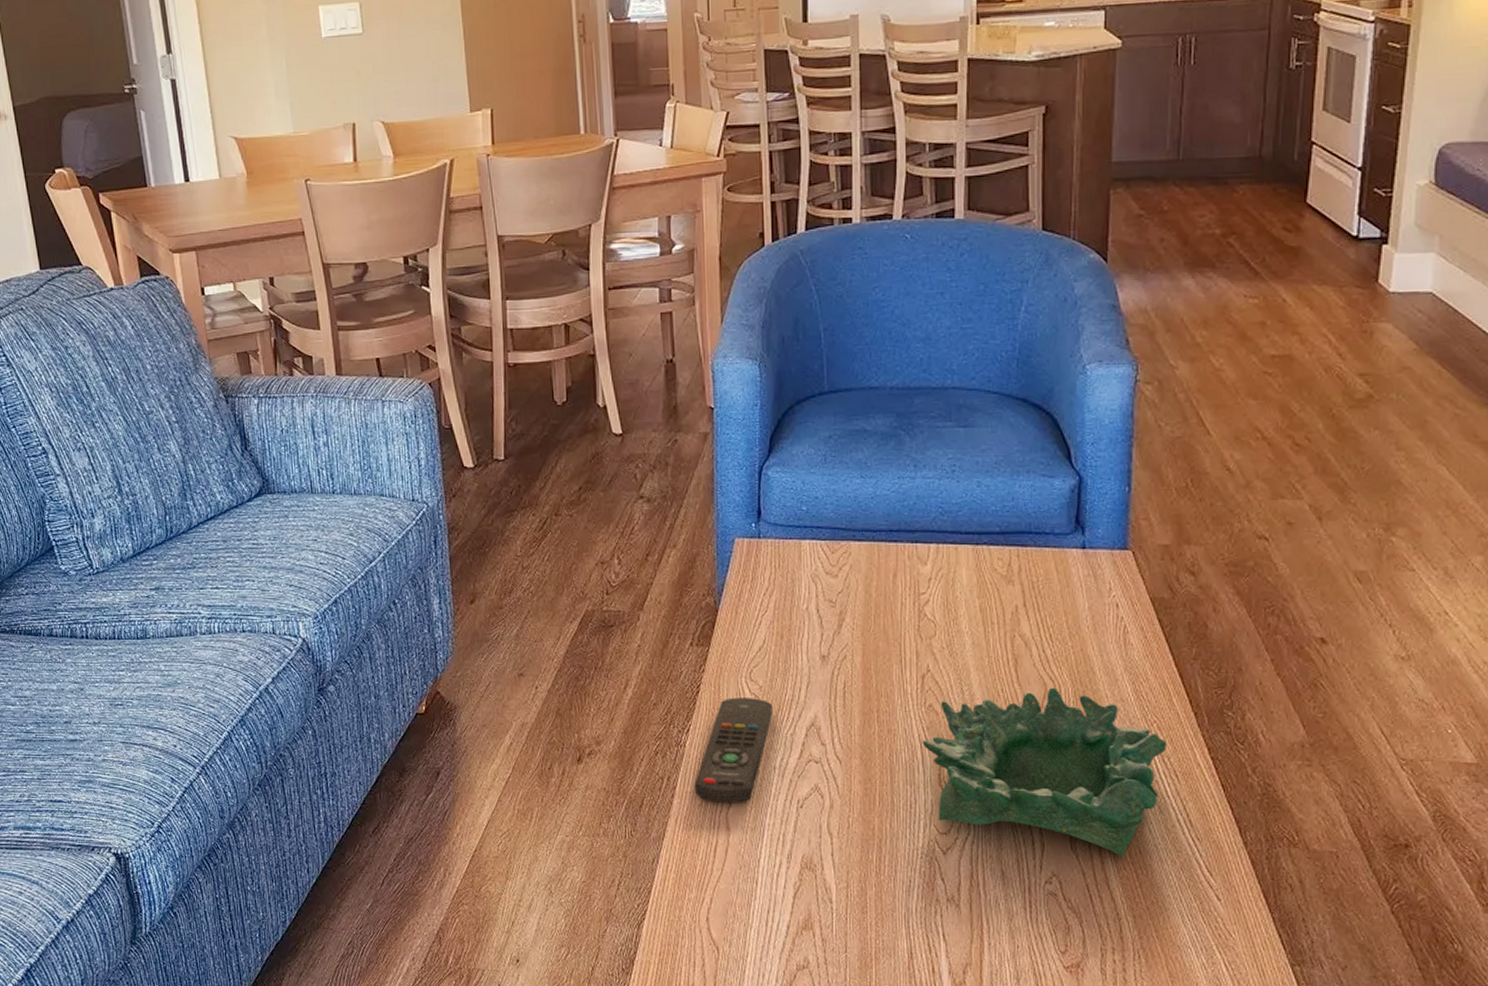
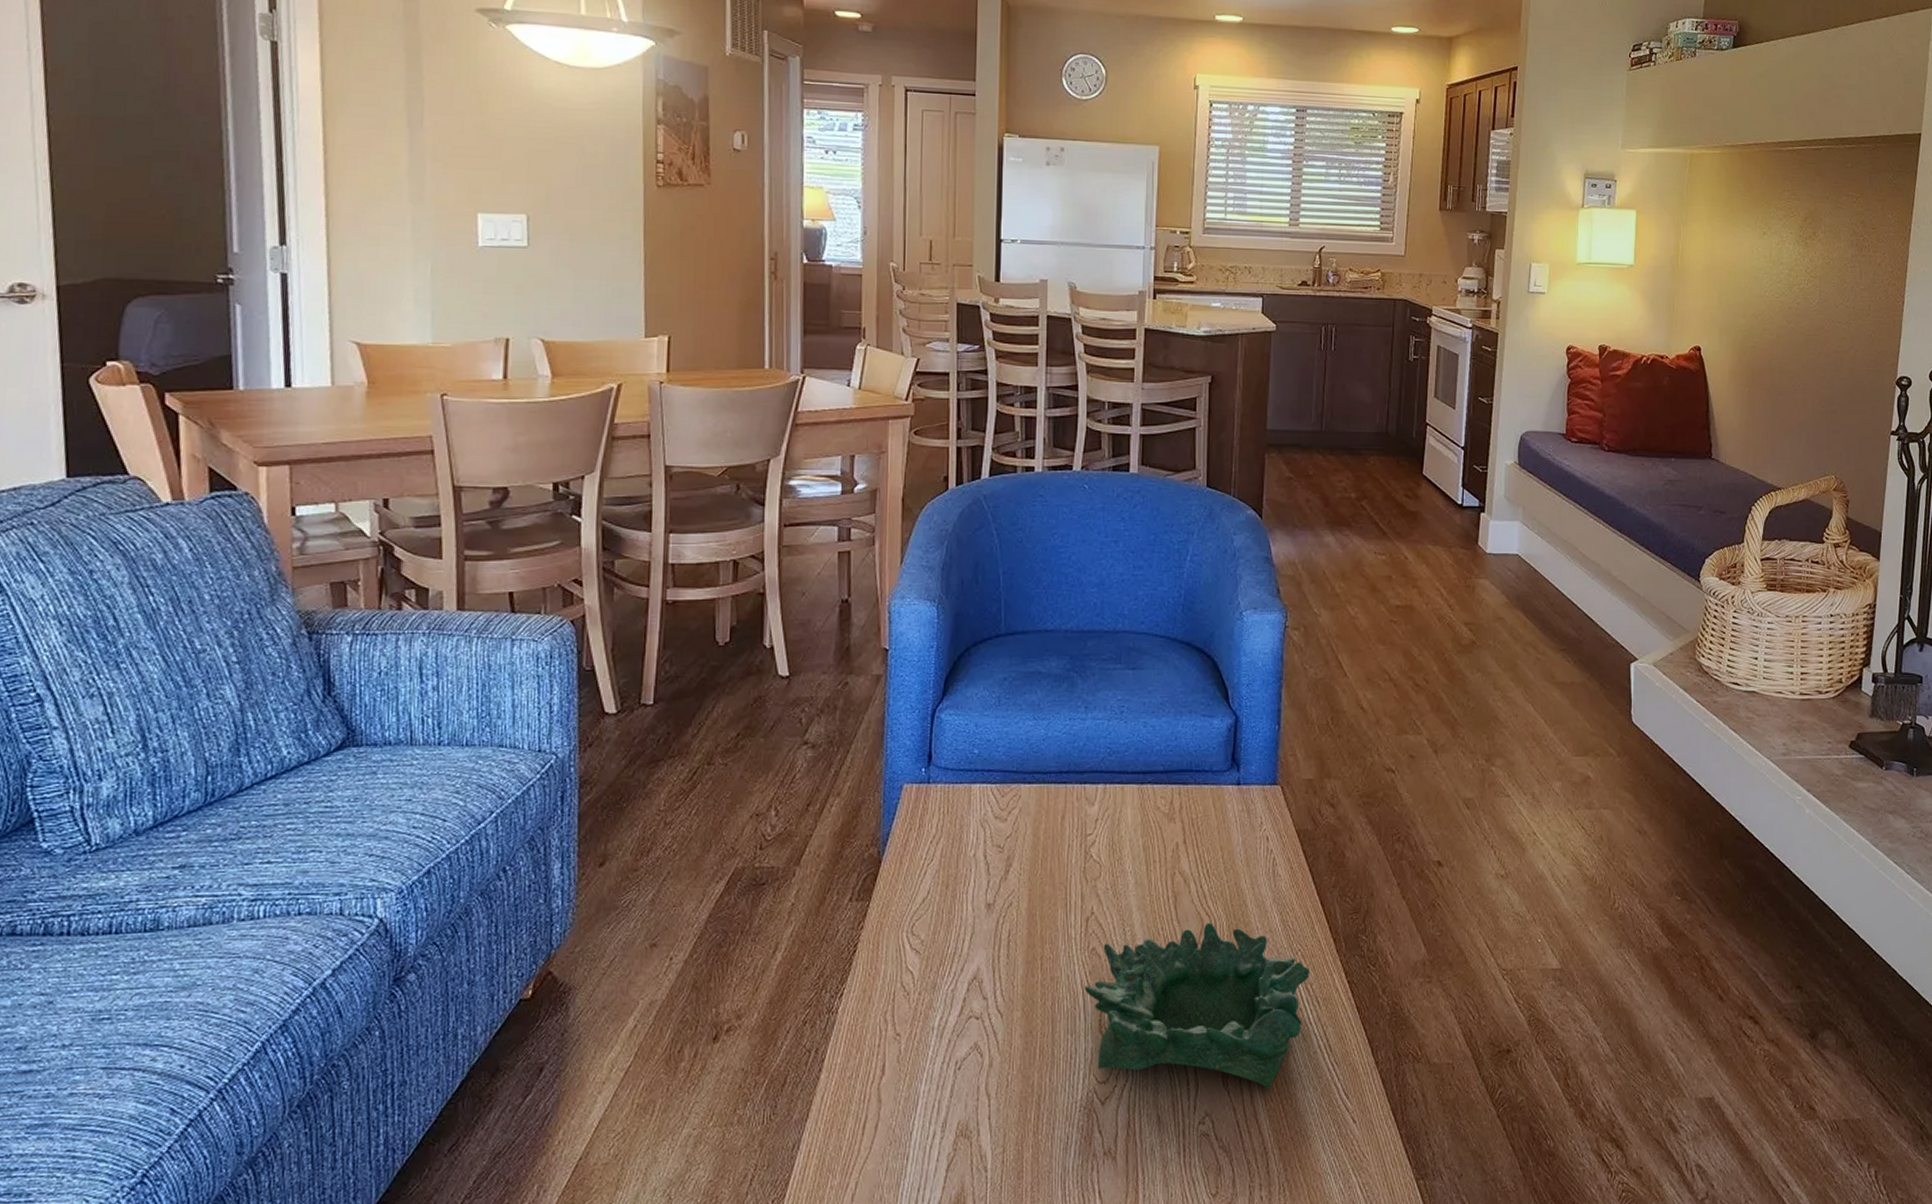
remote control: present [694,697,772,803] -> none [844,953,934,1073]

